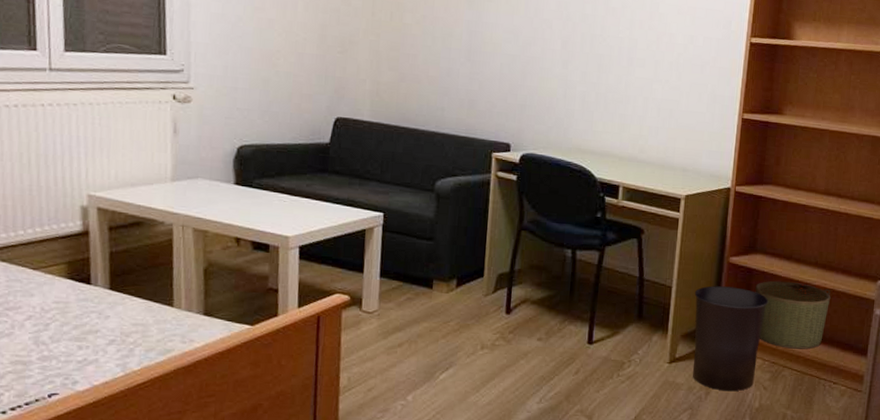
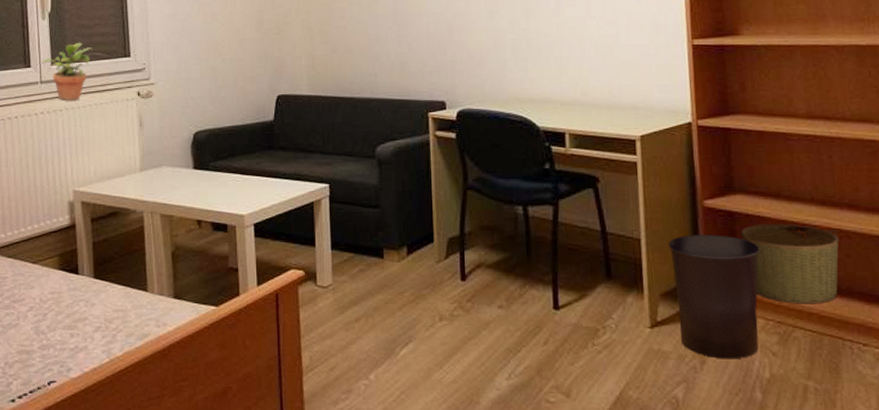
potted plant: none [51,29,120,95] -> present [41,42,93,100]

